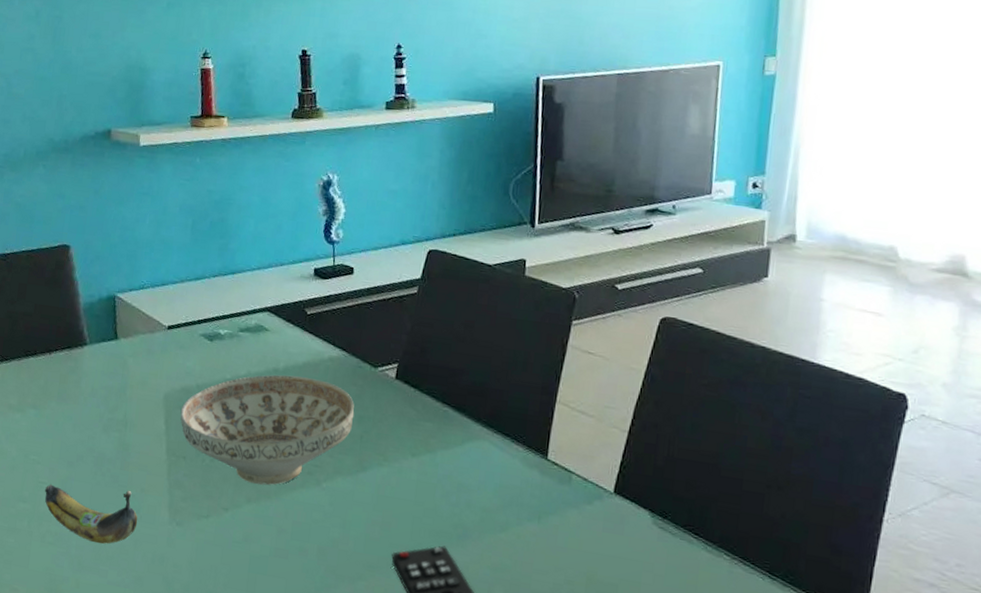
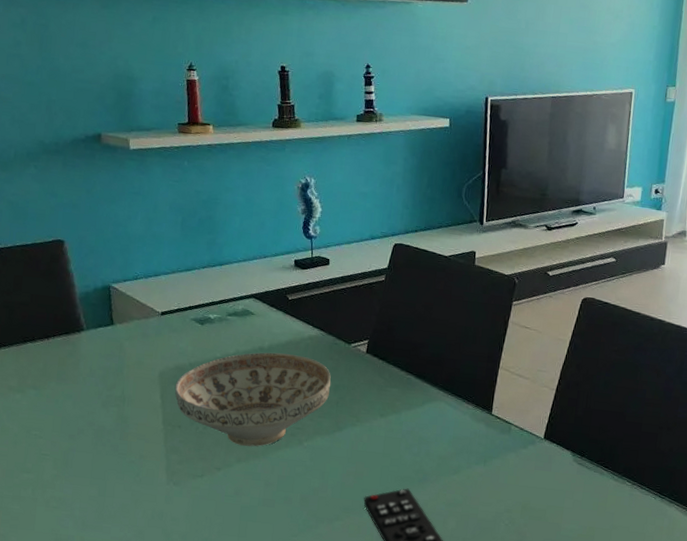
banana: present [44,483,138,544] -> none [47,455,138,505]

